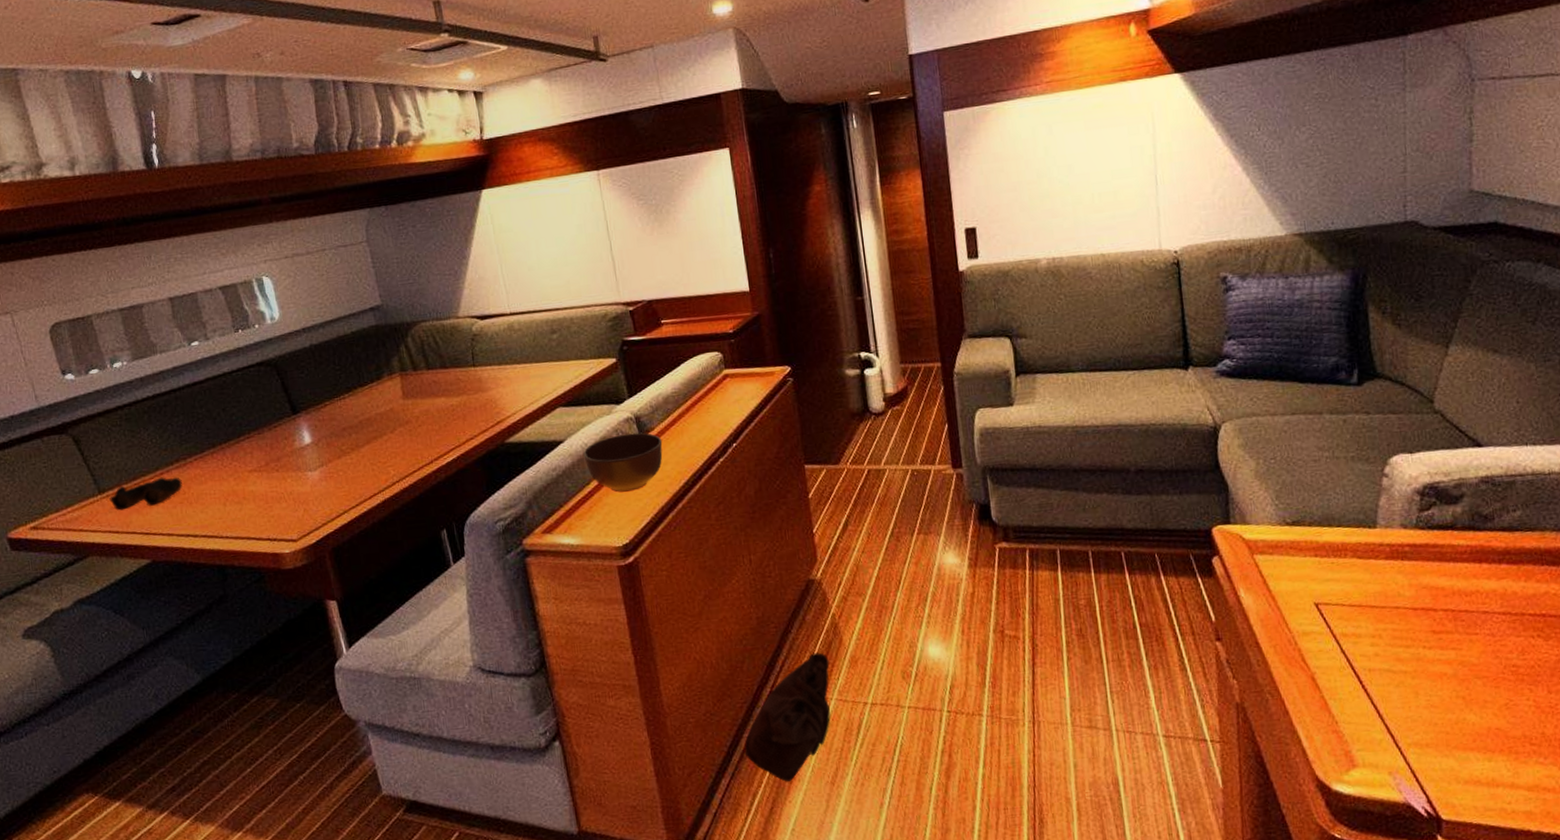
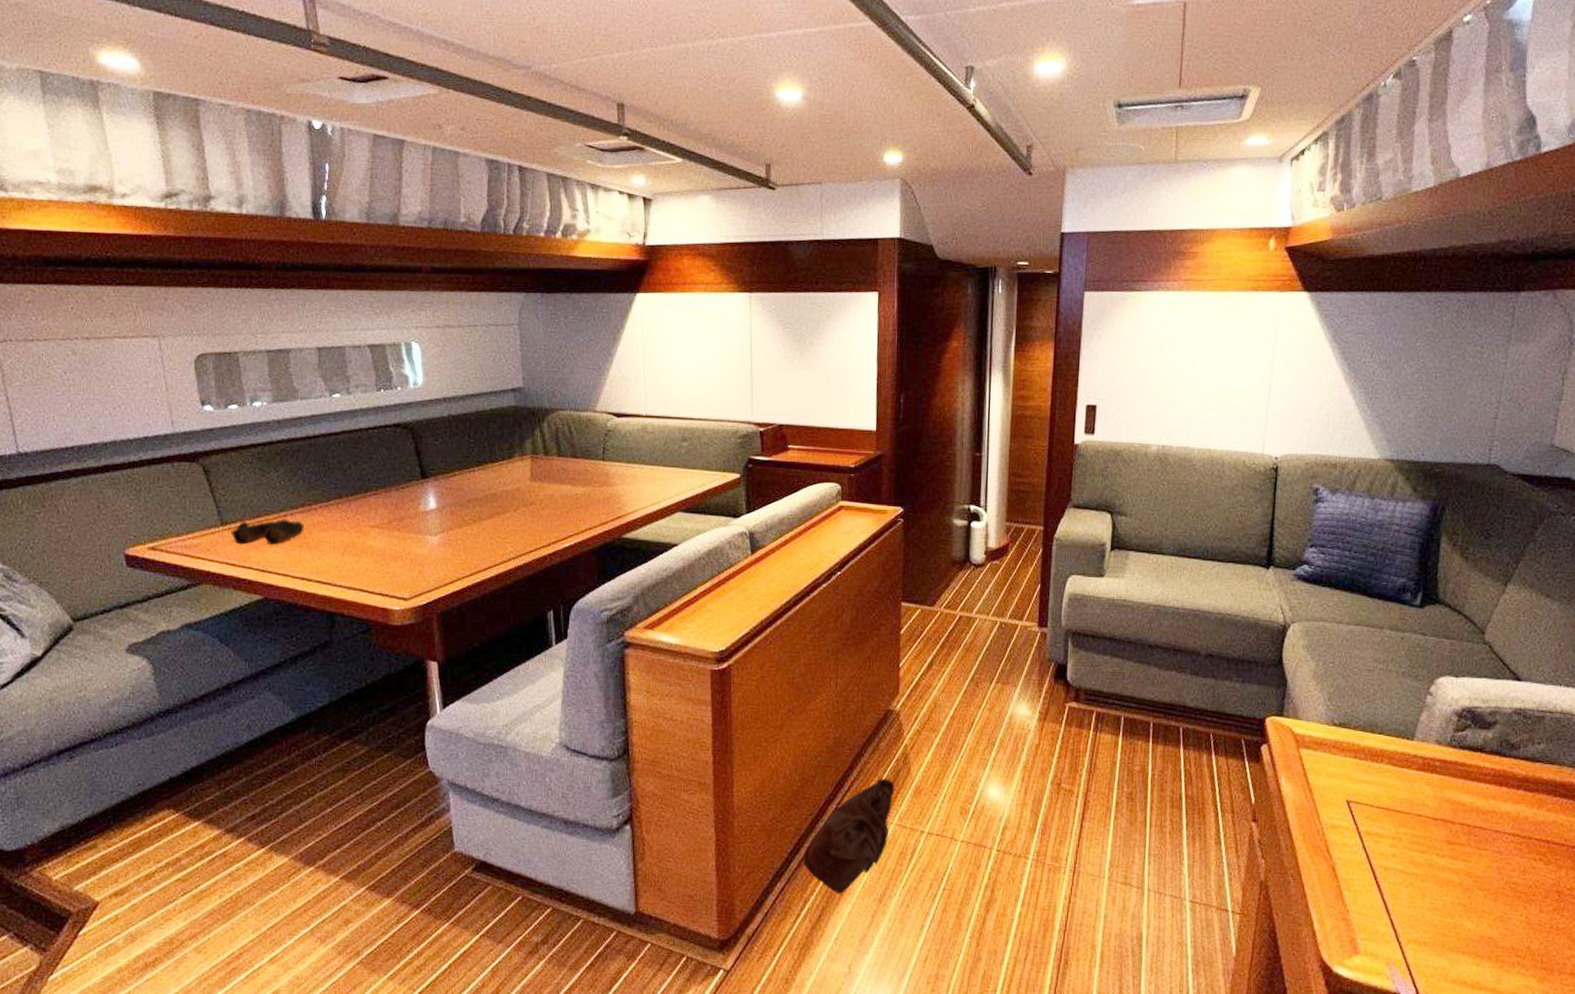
bowl: present [583,432,663,493] -> none [695,547,772,602]

